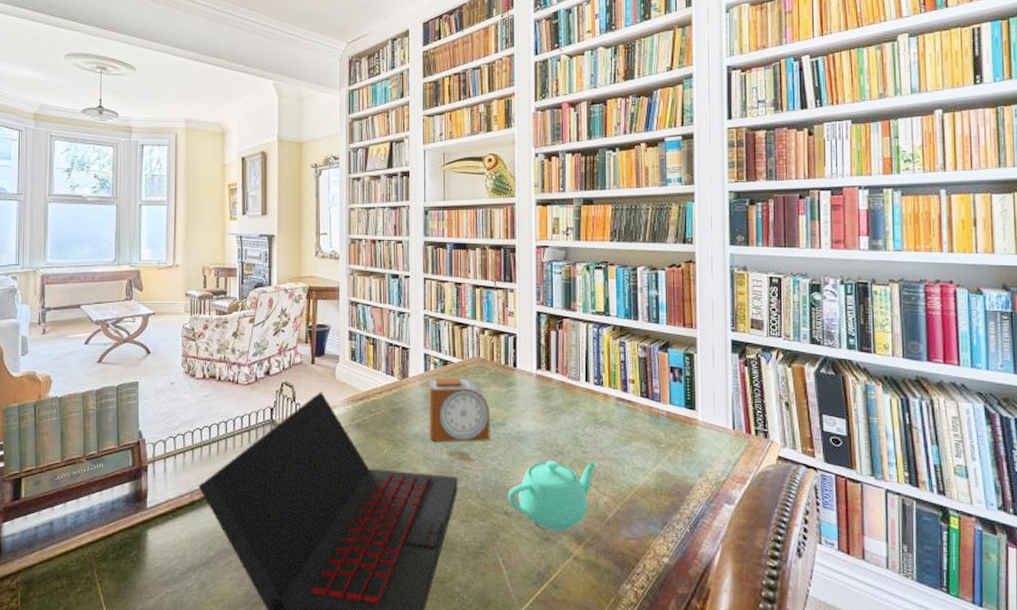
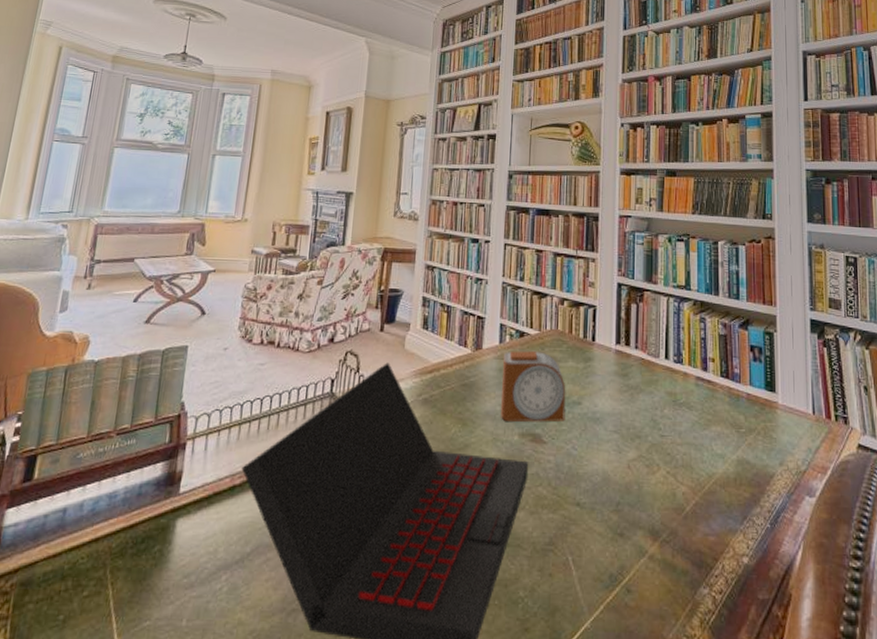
teapot: present [508,461,599,531] -> none [581,445,677,525]

